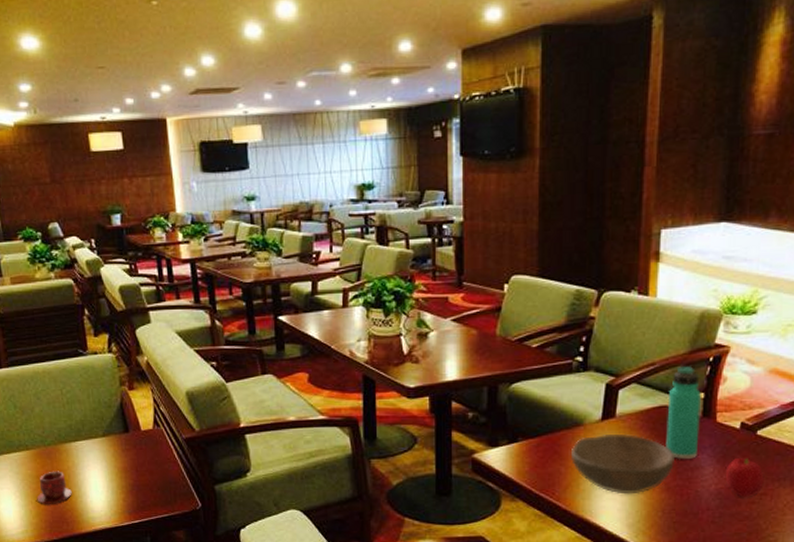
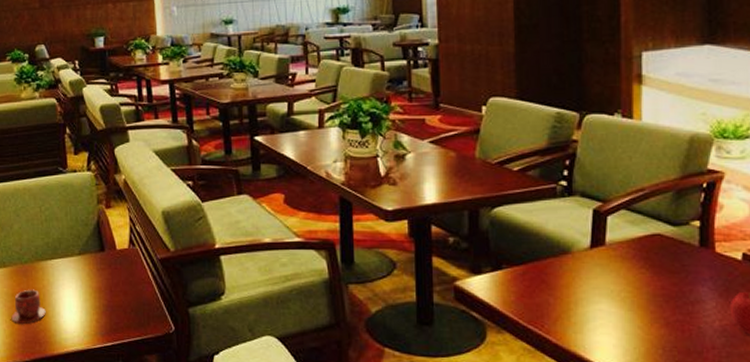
bowl: present [570,433,675,494] -> none [558,262,672,329]
thermos bottle: present [666,366,702,459] -> none [661,192,698,292]

